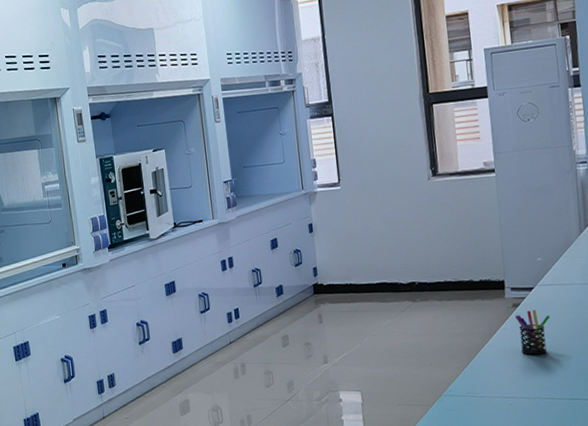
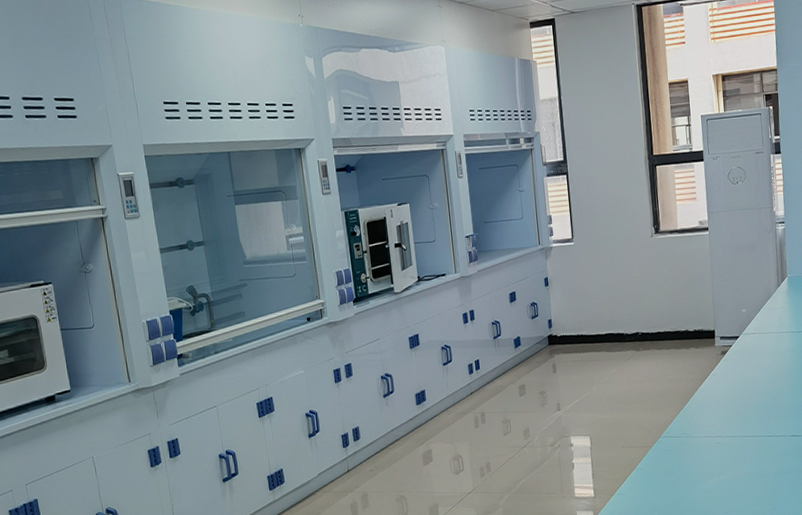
pen holder: present [515,310,551,355] -> none [723,357,752,398]

